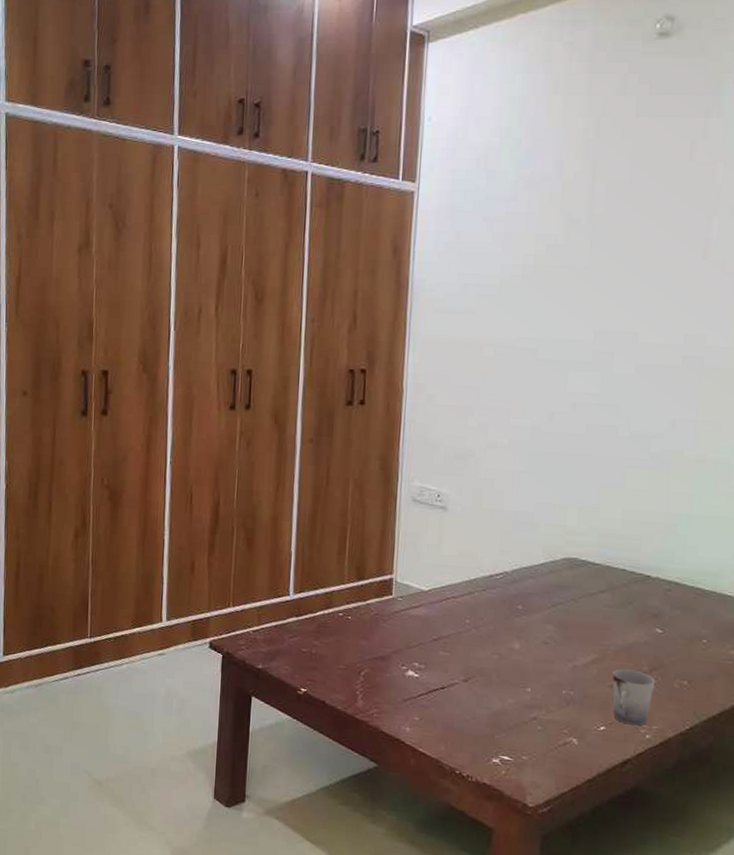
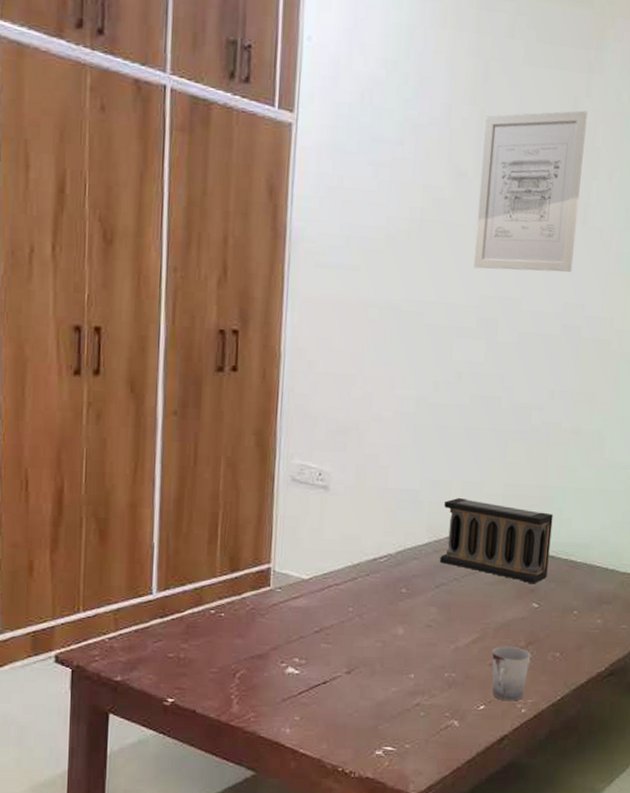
speaker: none [556,521,677,610] -> present [439,497,554,584]
wall art: none [588,152,706,307] -> present [474,110,588,272]

